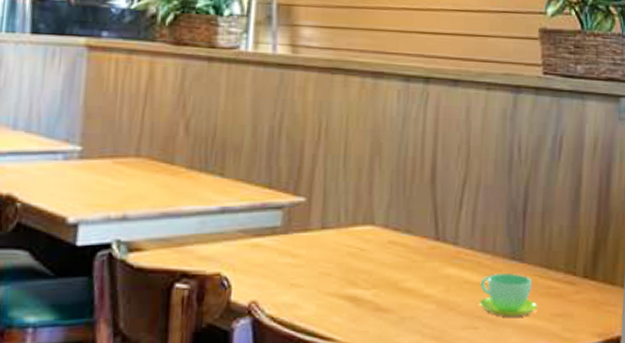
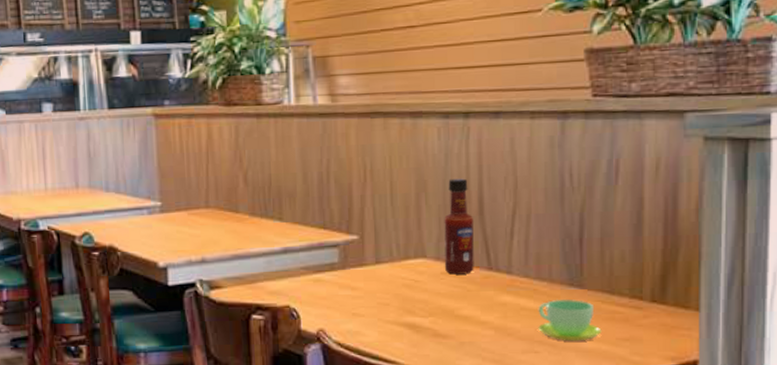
tabasco sauce: none [392,143,426,244] -> present [444,178,474,275]

